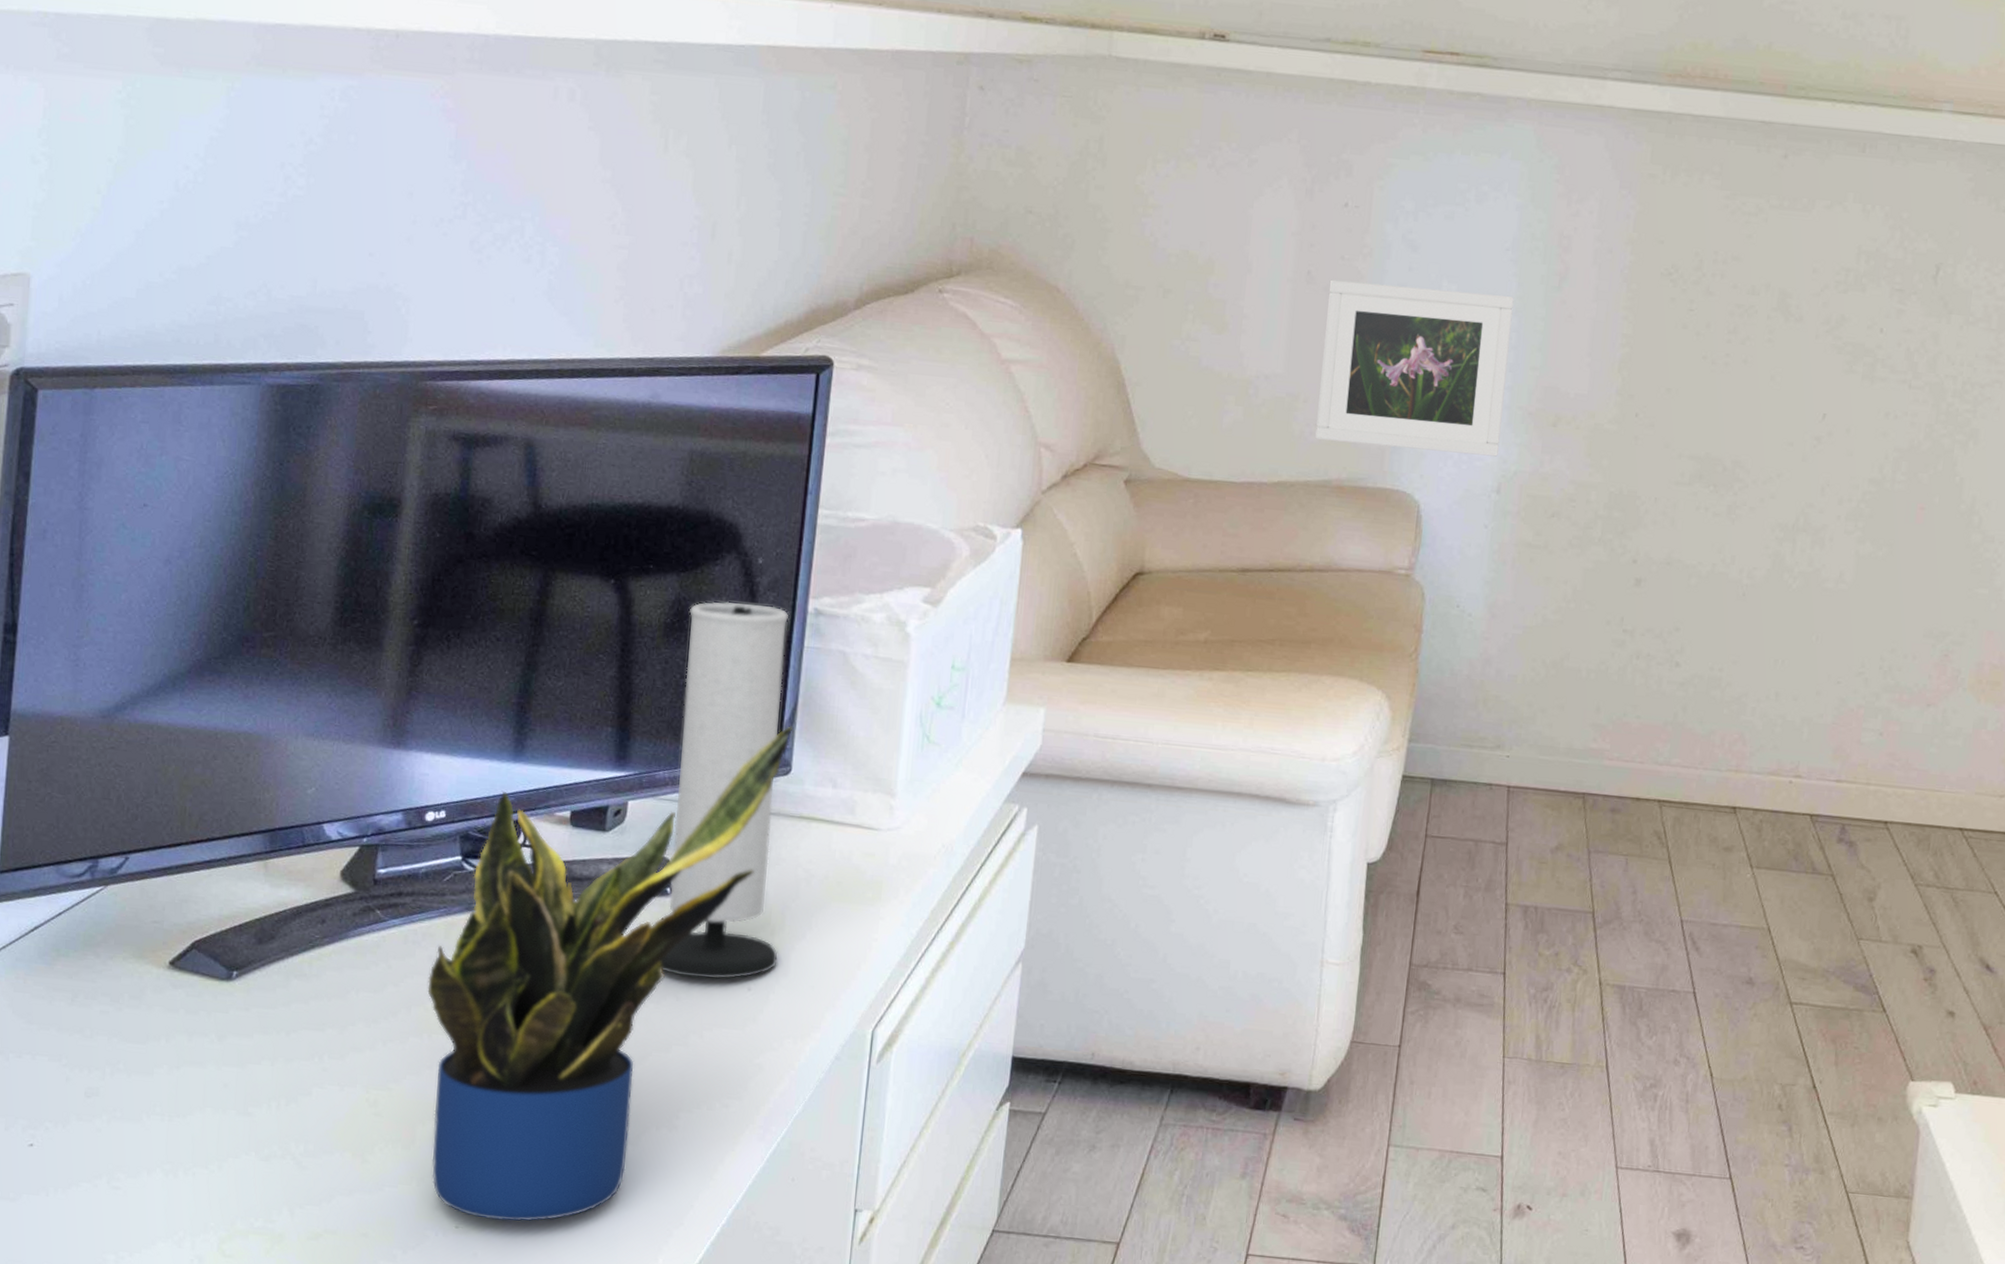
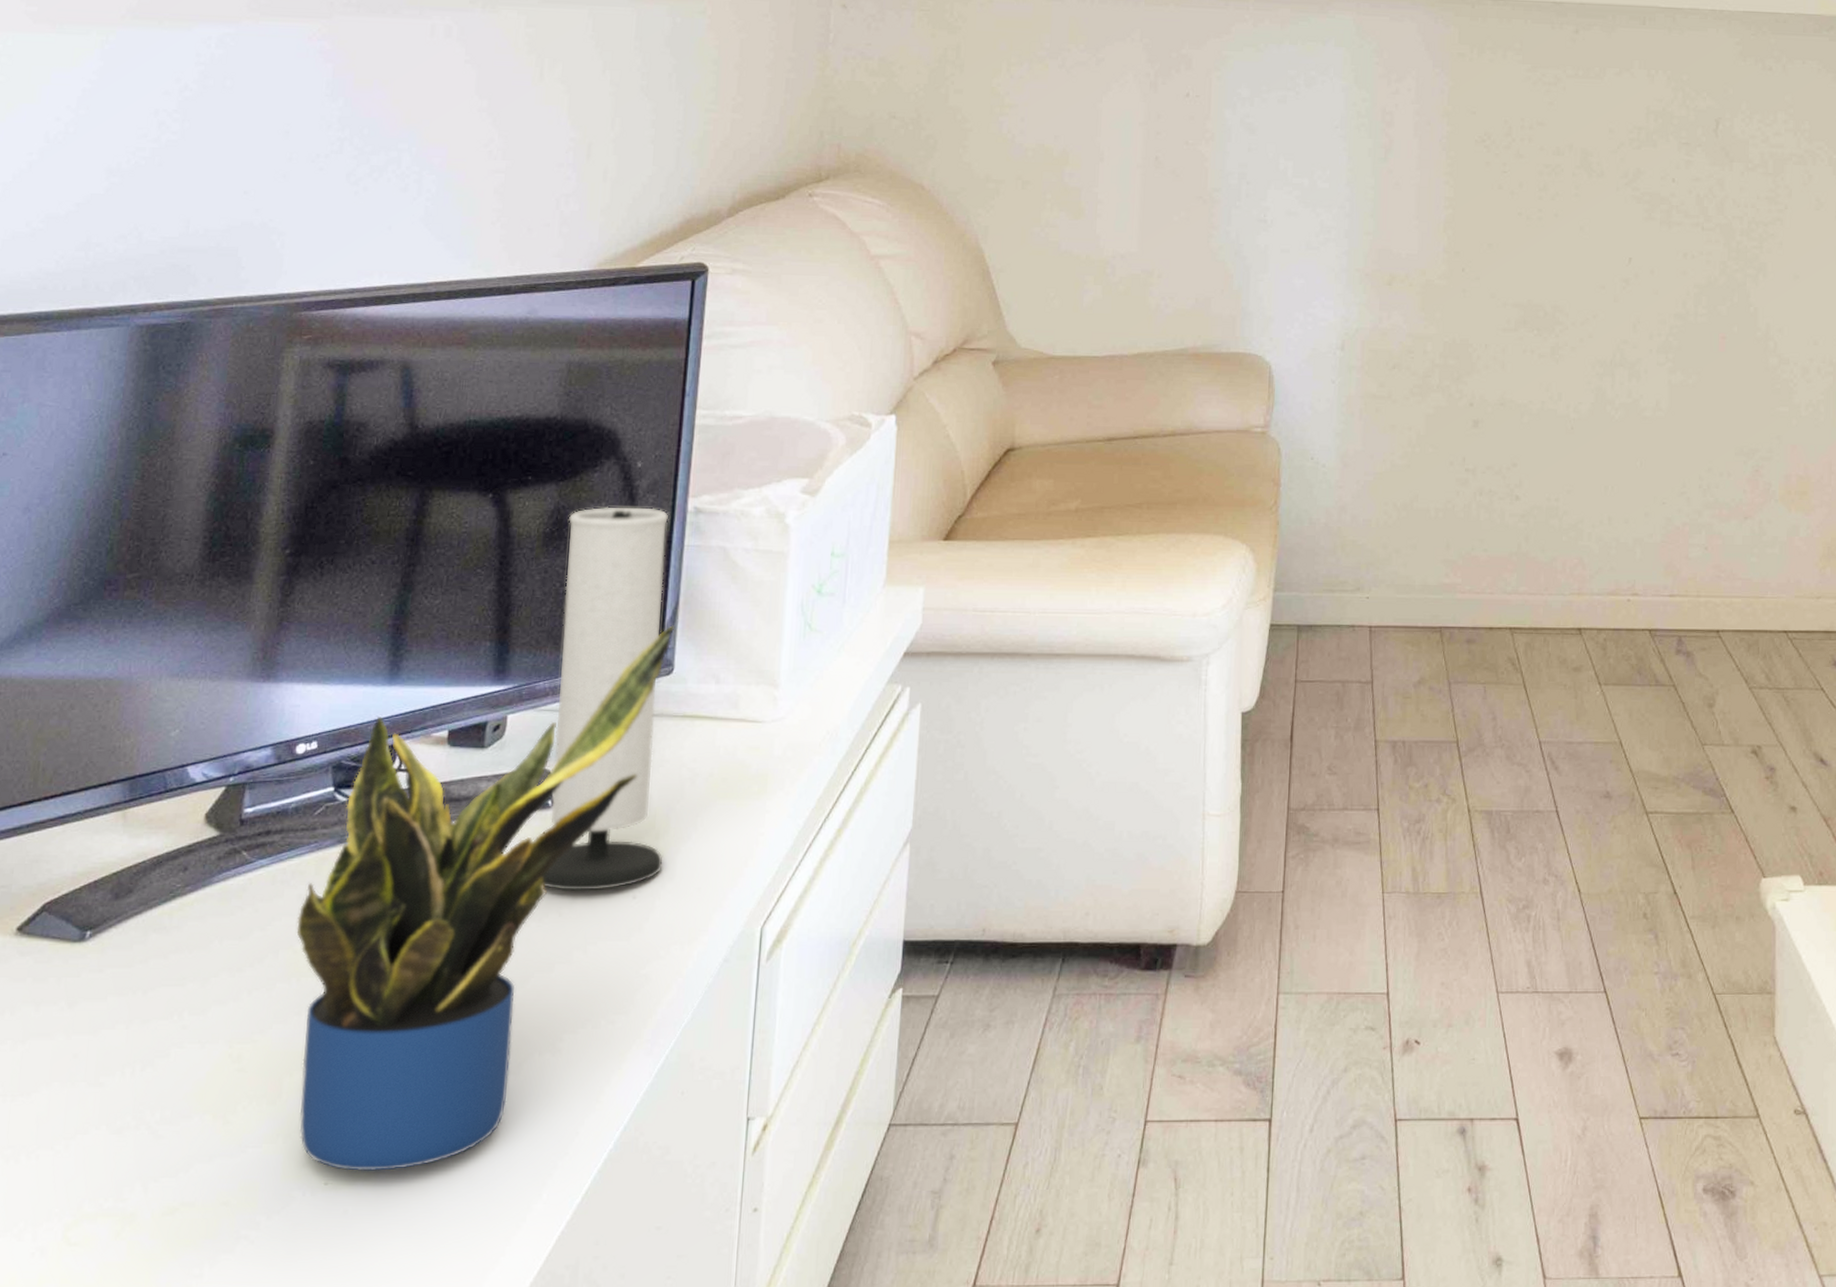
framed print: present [1315,279,1514,457] -> none [1171,163,1345,316]

